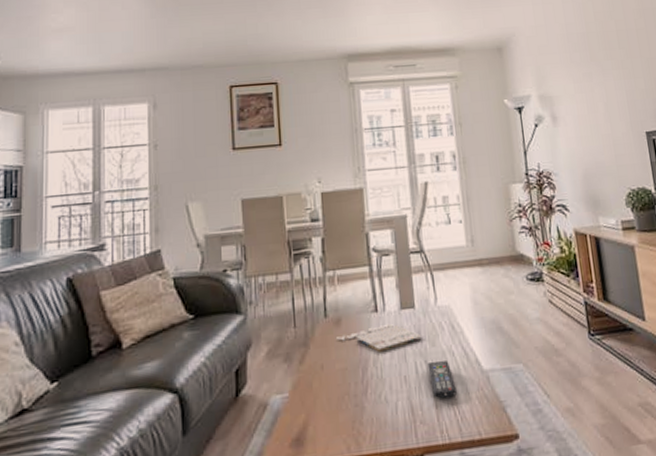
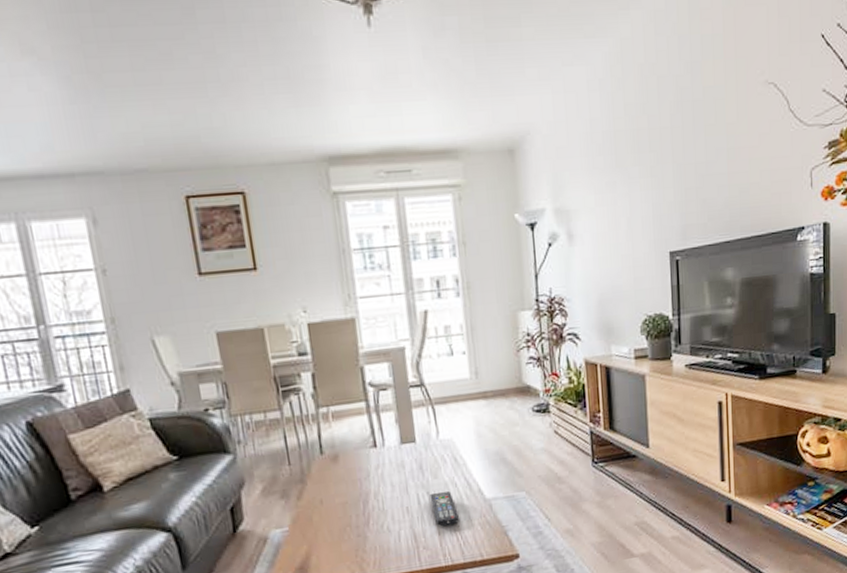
magazine: present [335,323,422,352] -> none [333,457,424,486]

